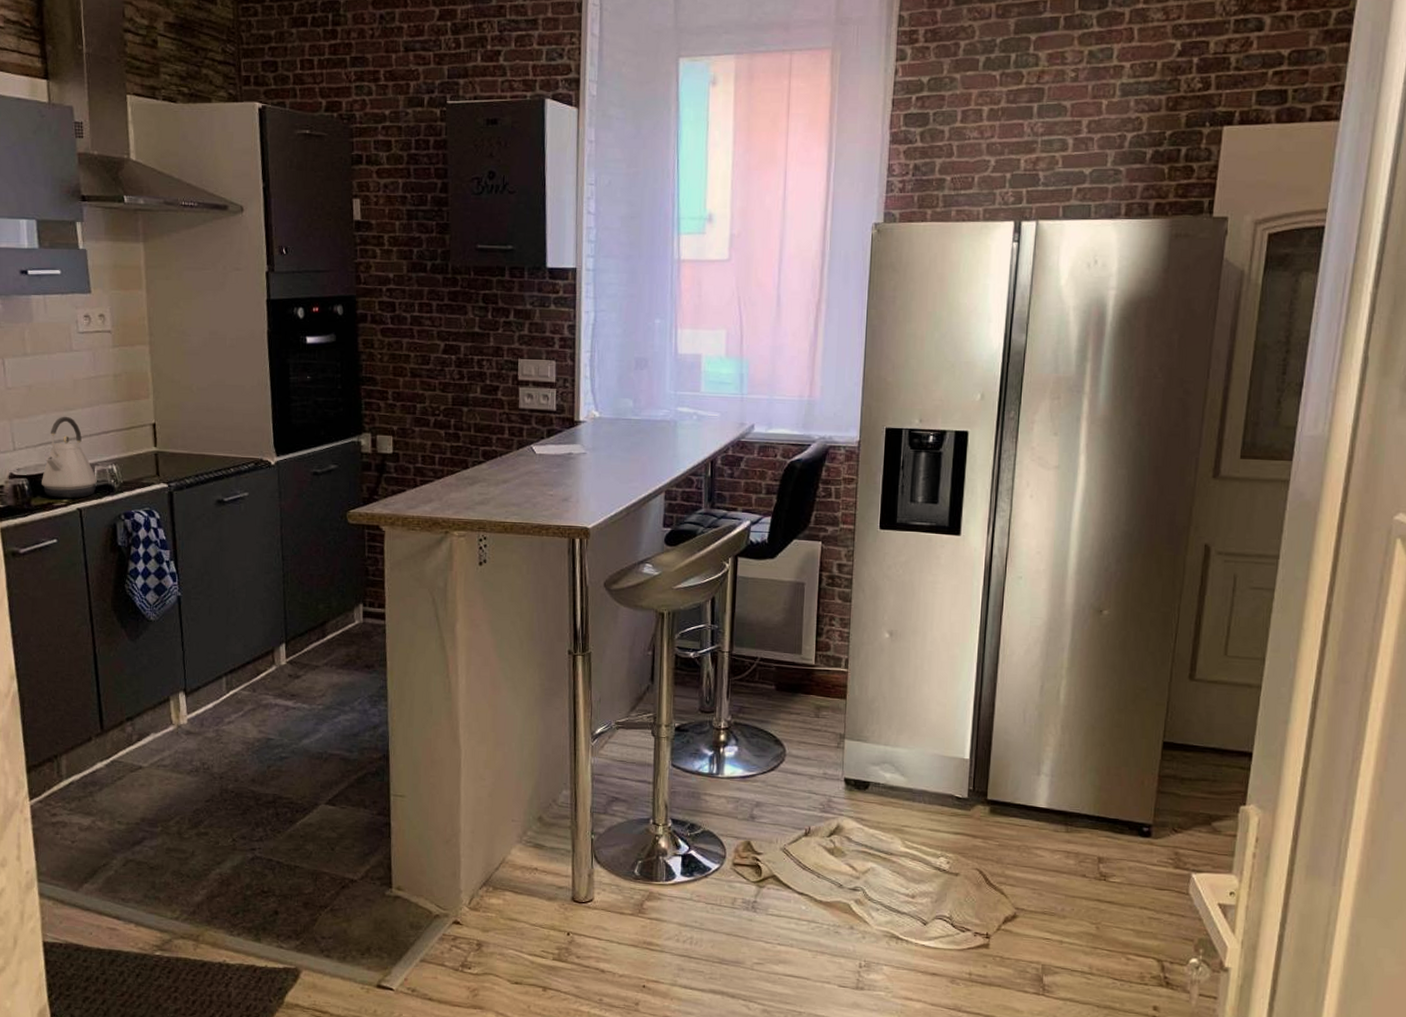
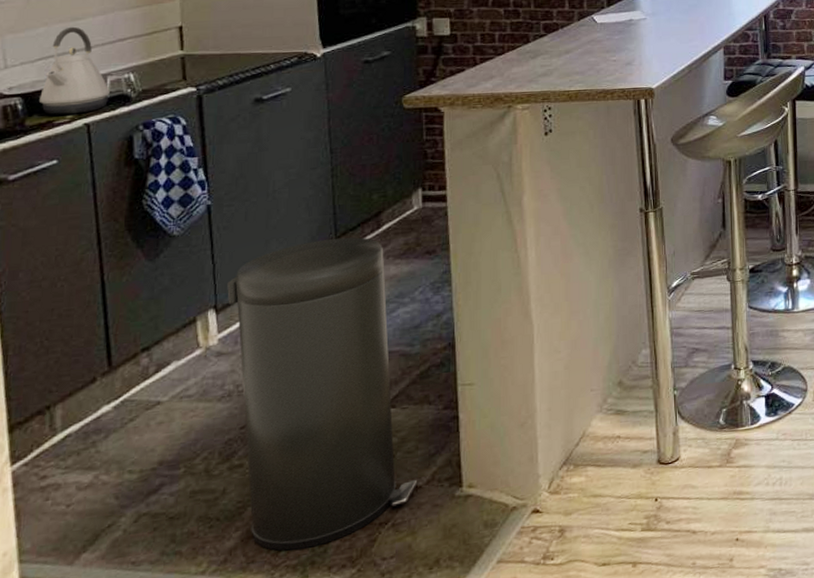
pedal bin: none [194,641,353,916] -> present [227,237,418,551]

